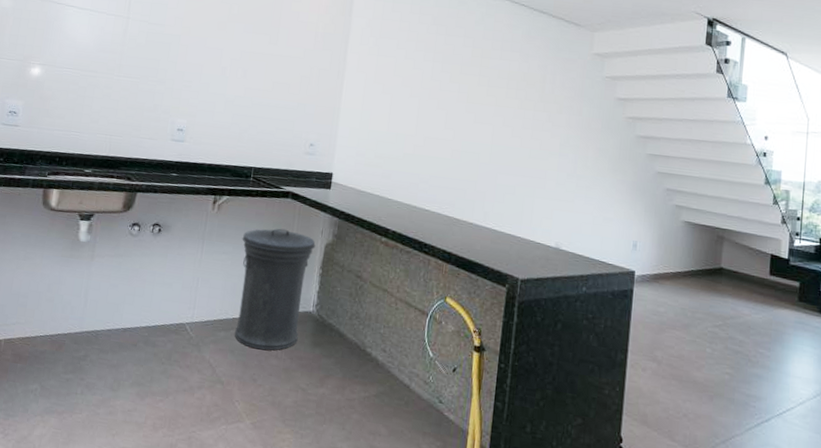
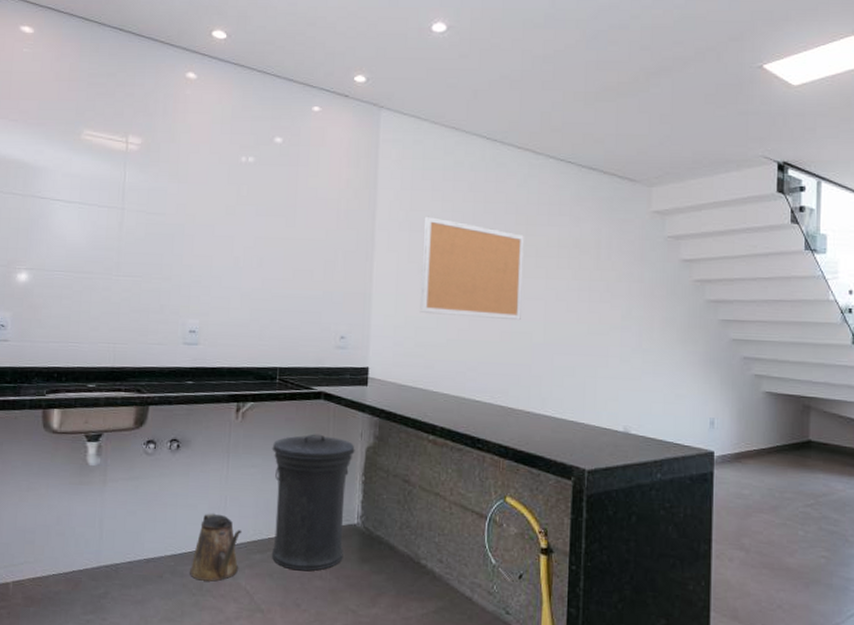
watering can: none [161,291,210,353] -> present [190,512,243,582]
bulletin board: none [381,43,479,141] -> present [420,216,524,320]

